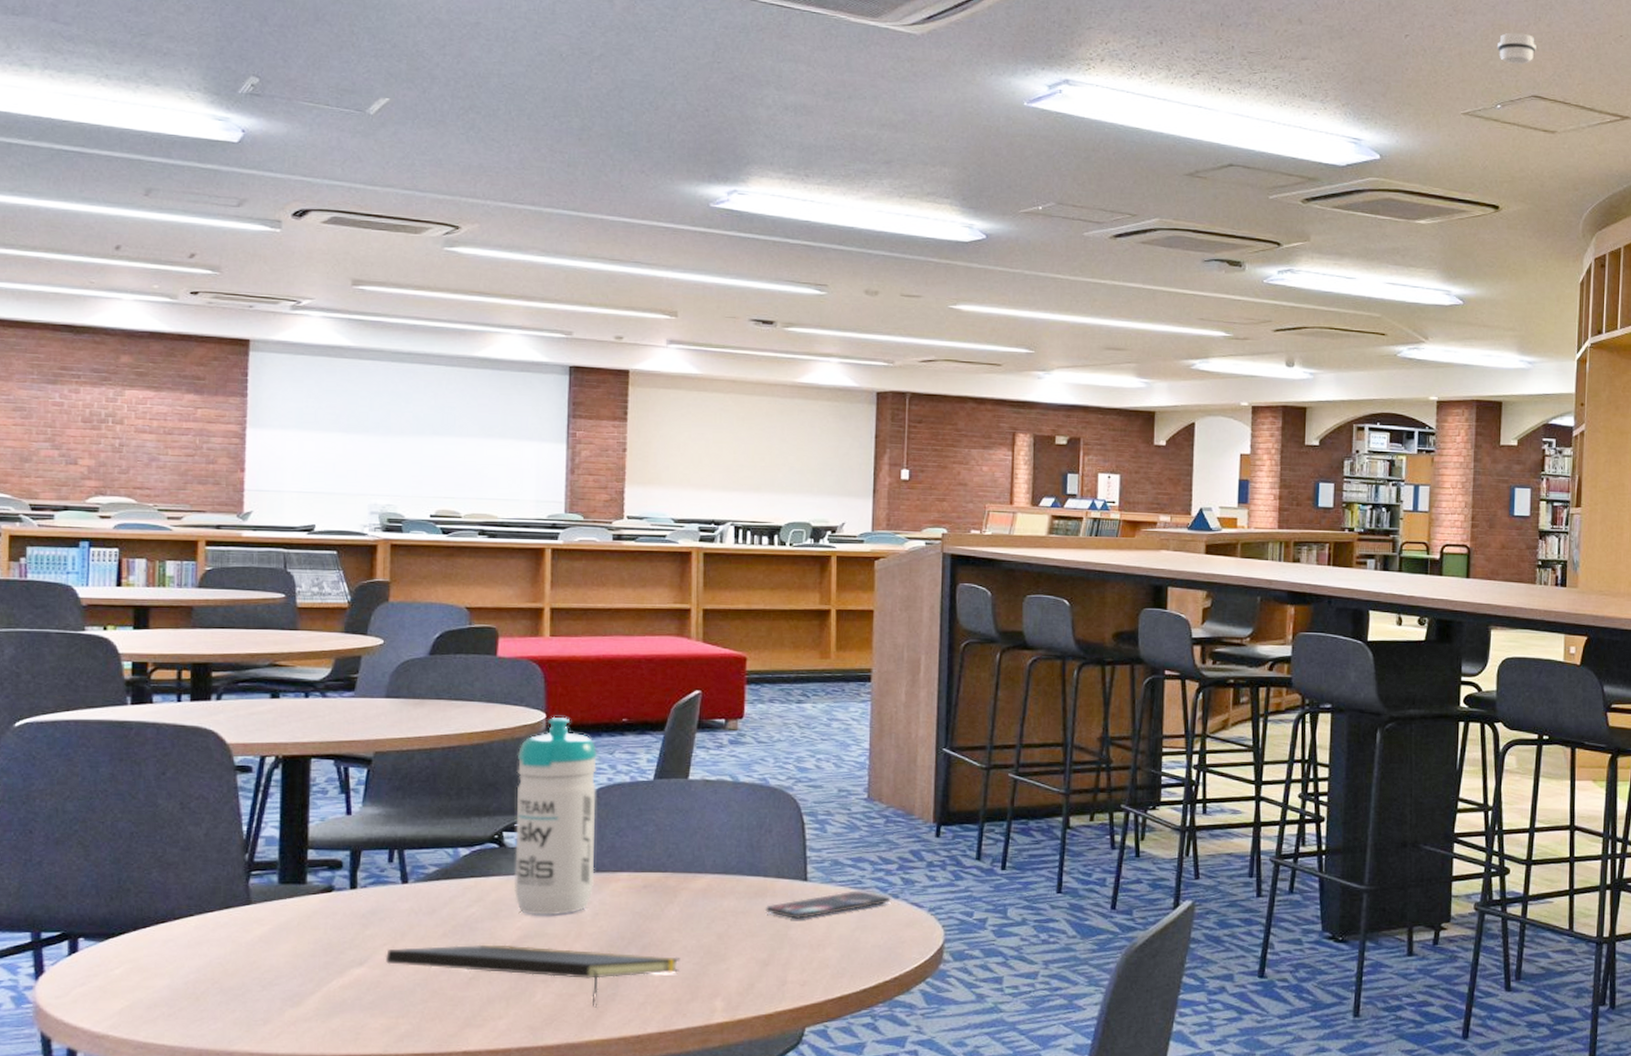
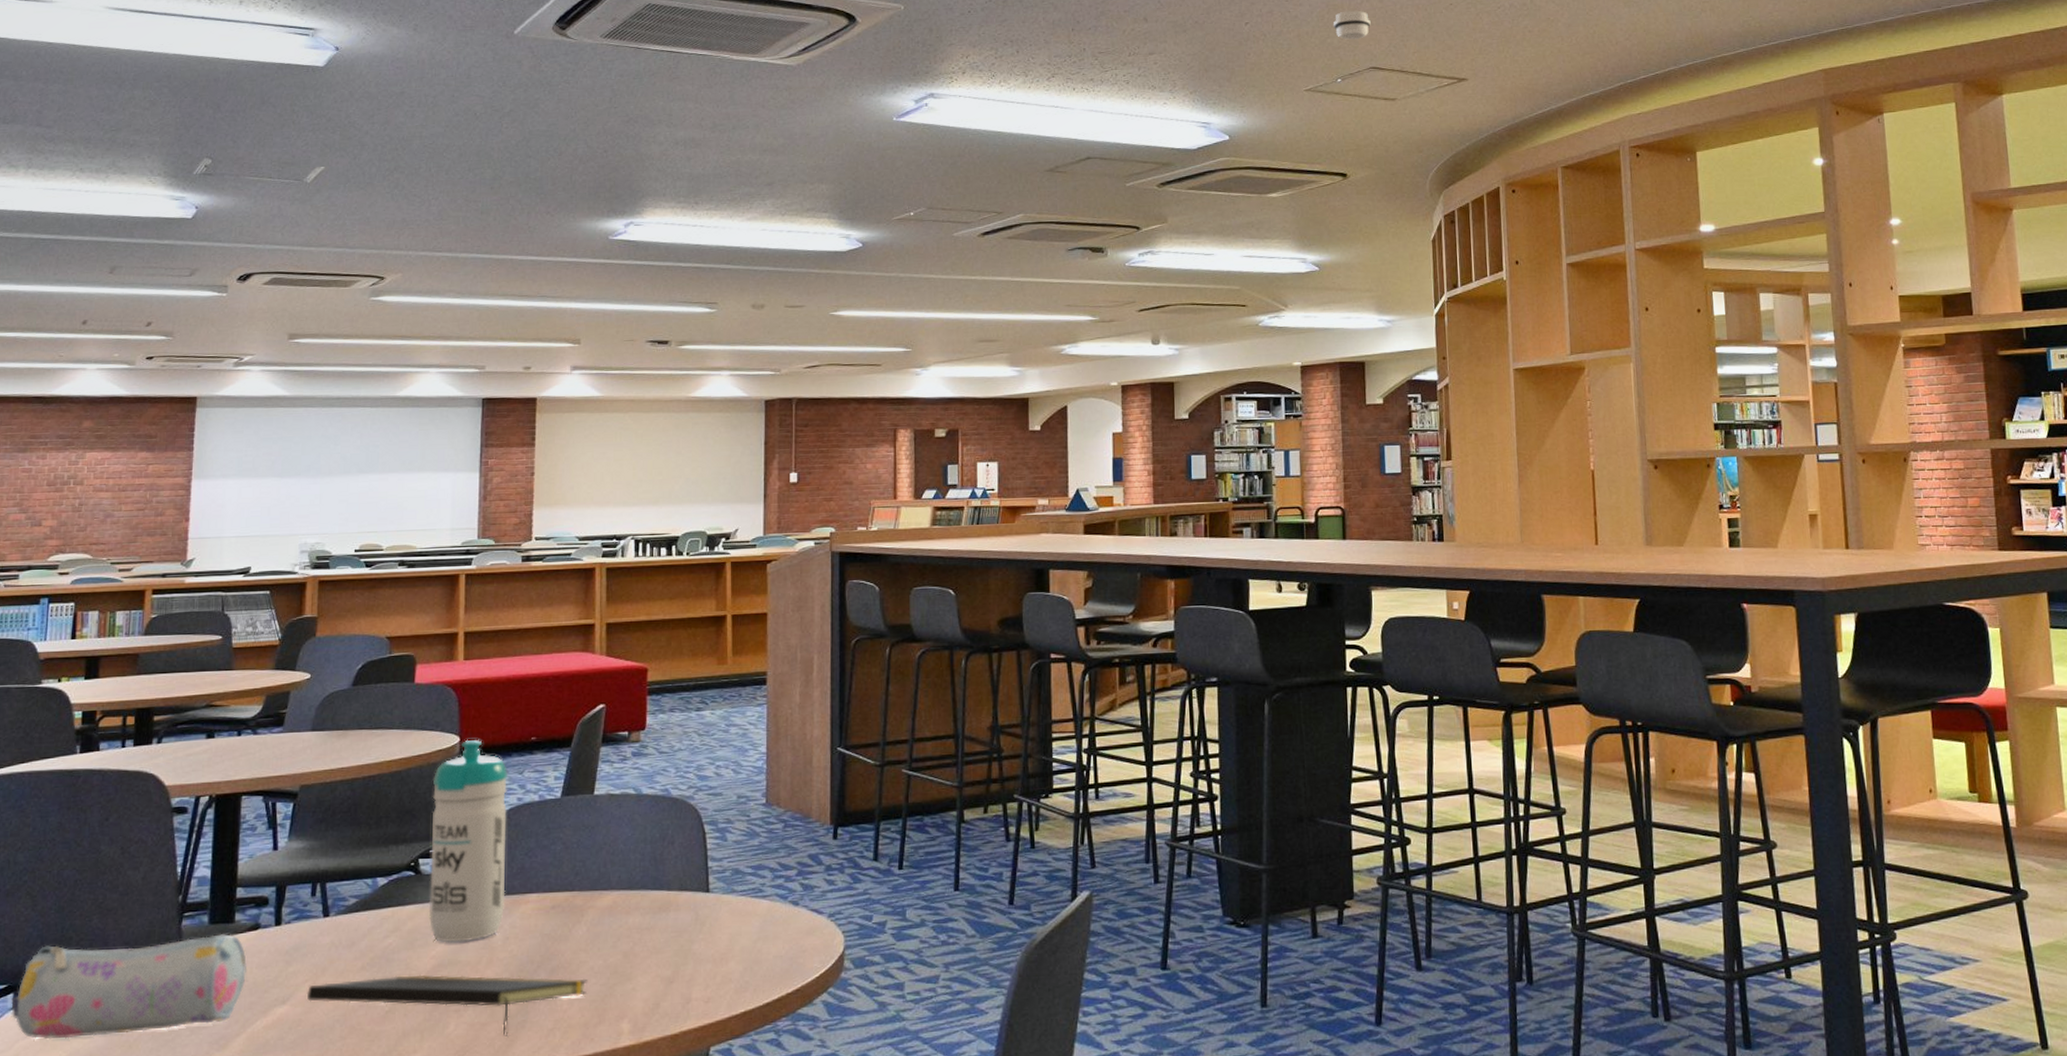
pencil case: none [66,894,320,988] -> present [11,934,247,1039]
smartphone: present [766,891,891,919] -> none [670,899,791,933]

